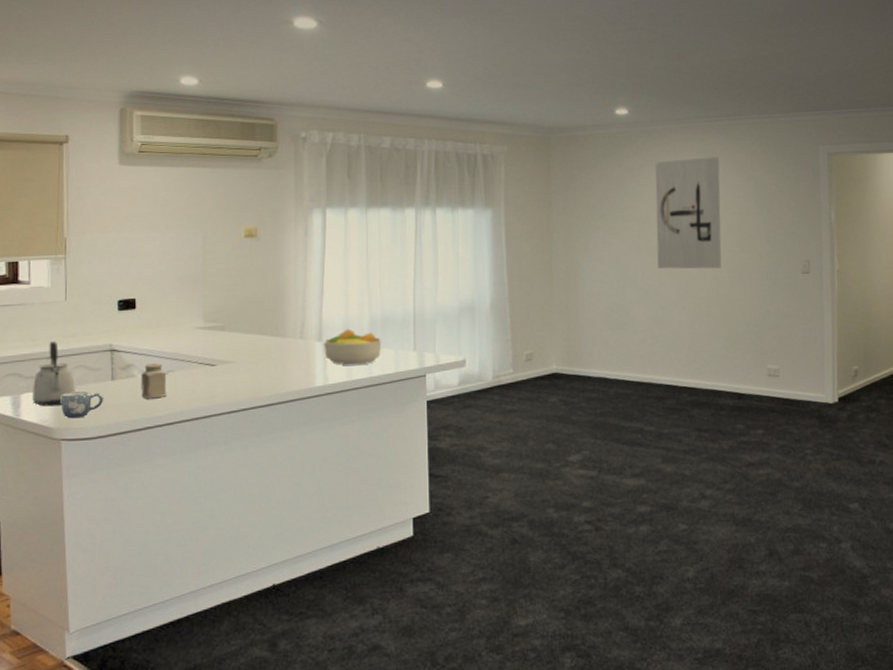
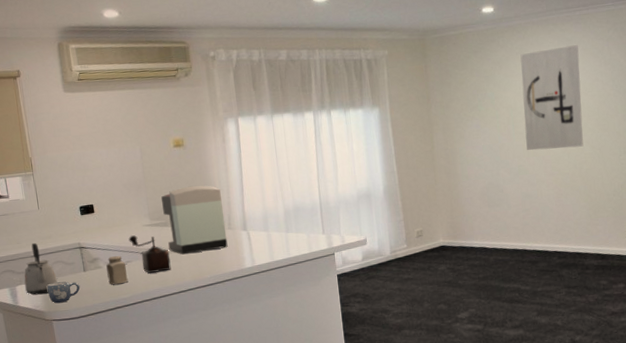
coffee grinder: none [174,339,223,387] -> present [128,235,171,273]
coffee maker: none [222,284,297,366] -> present [161,185,228,255]
fruit bowl: present [324,328,382,365] -> none [248,218,296,249]

